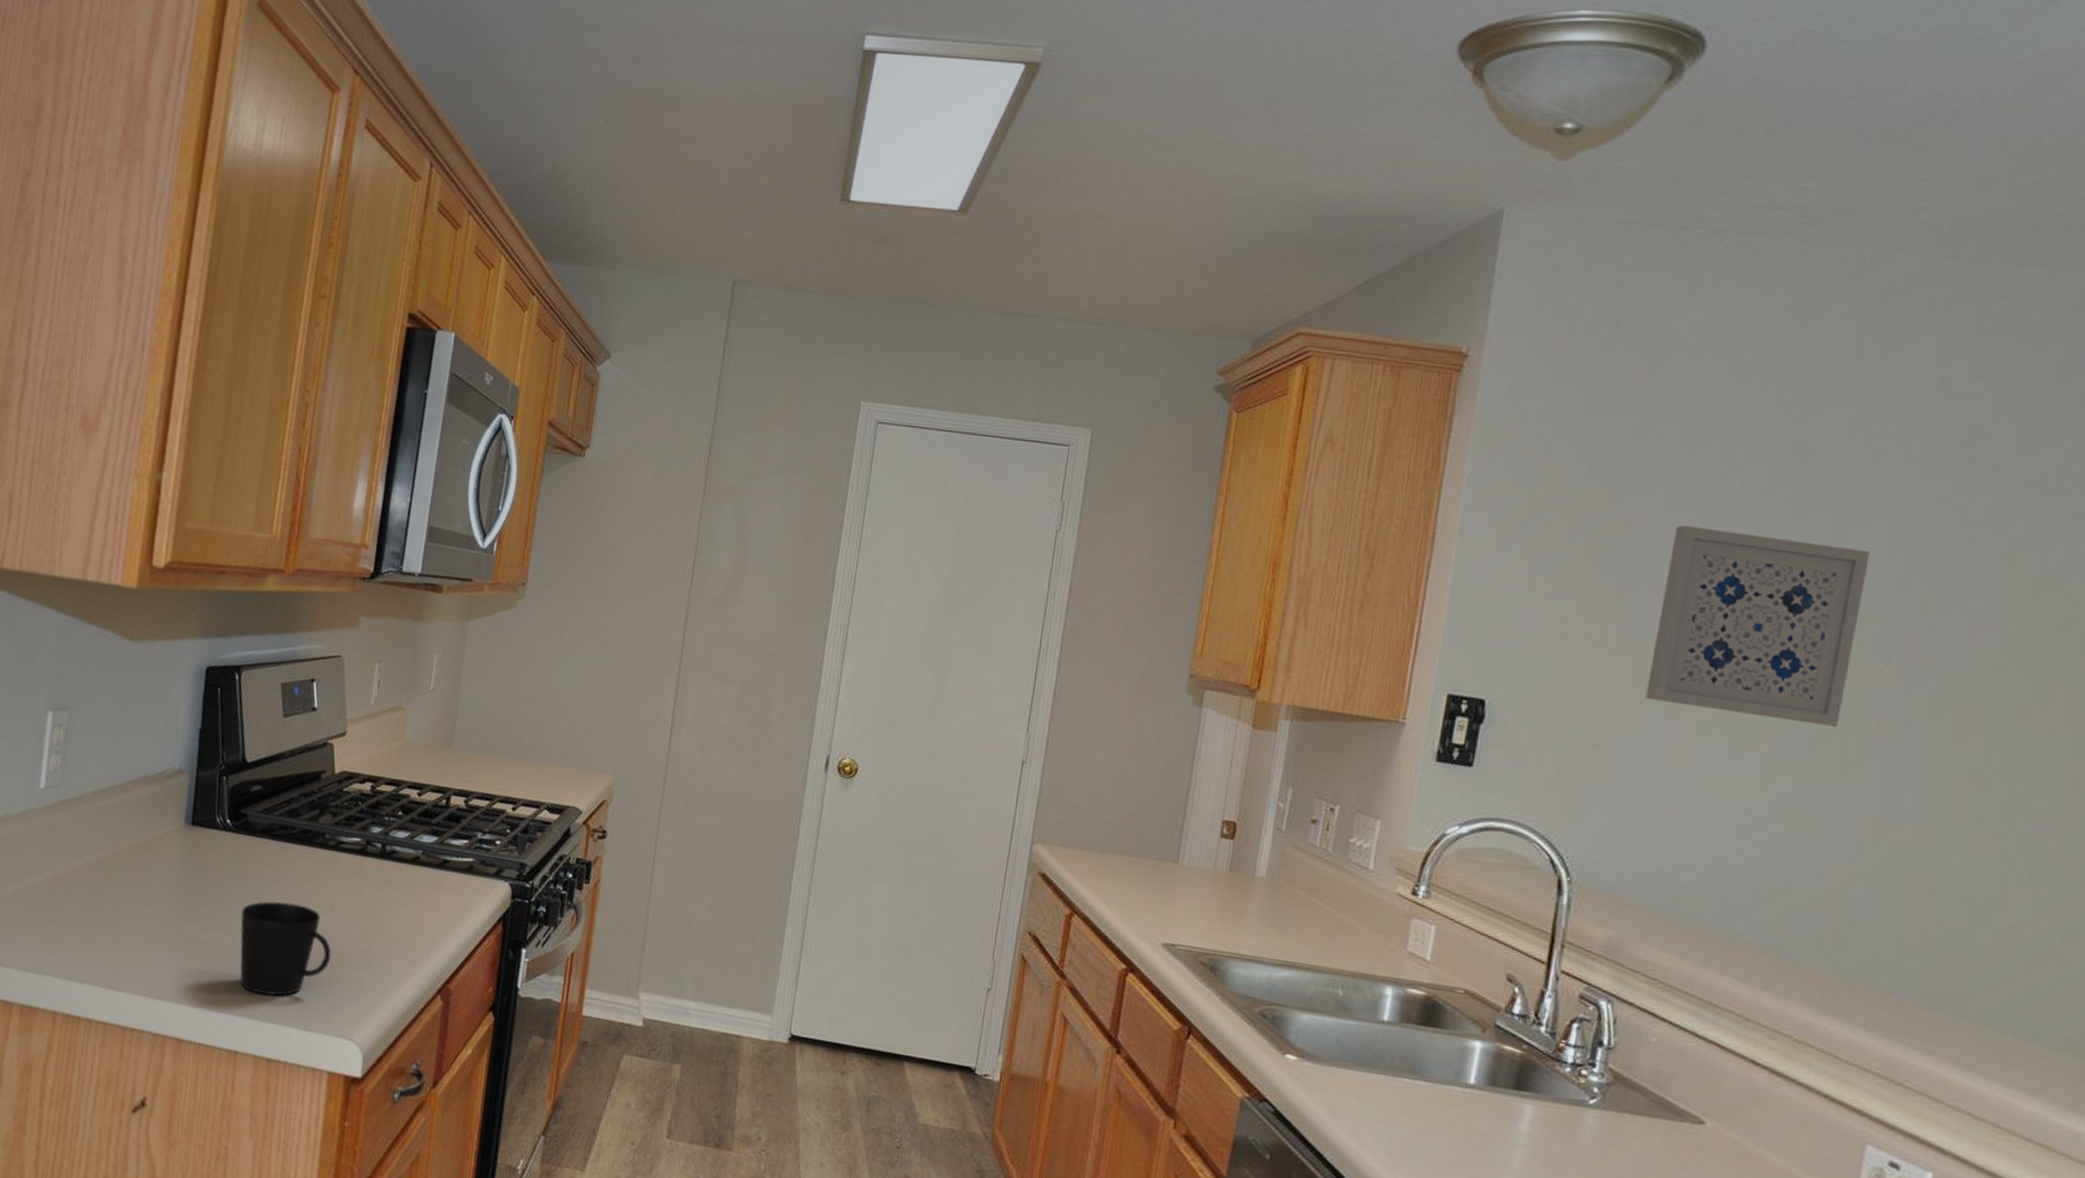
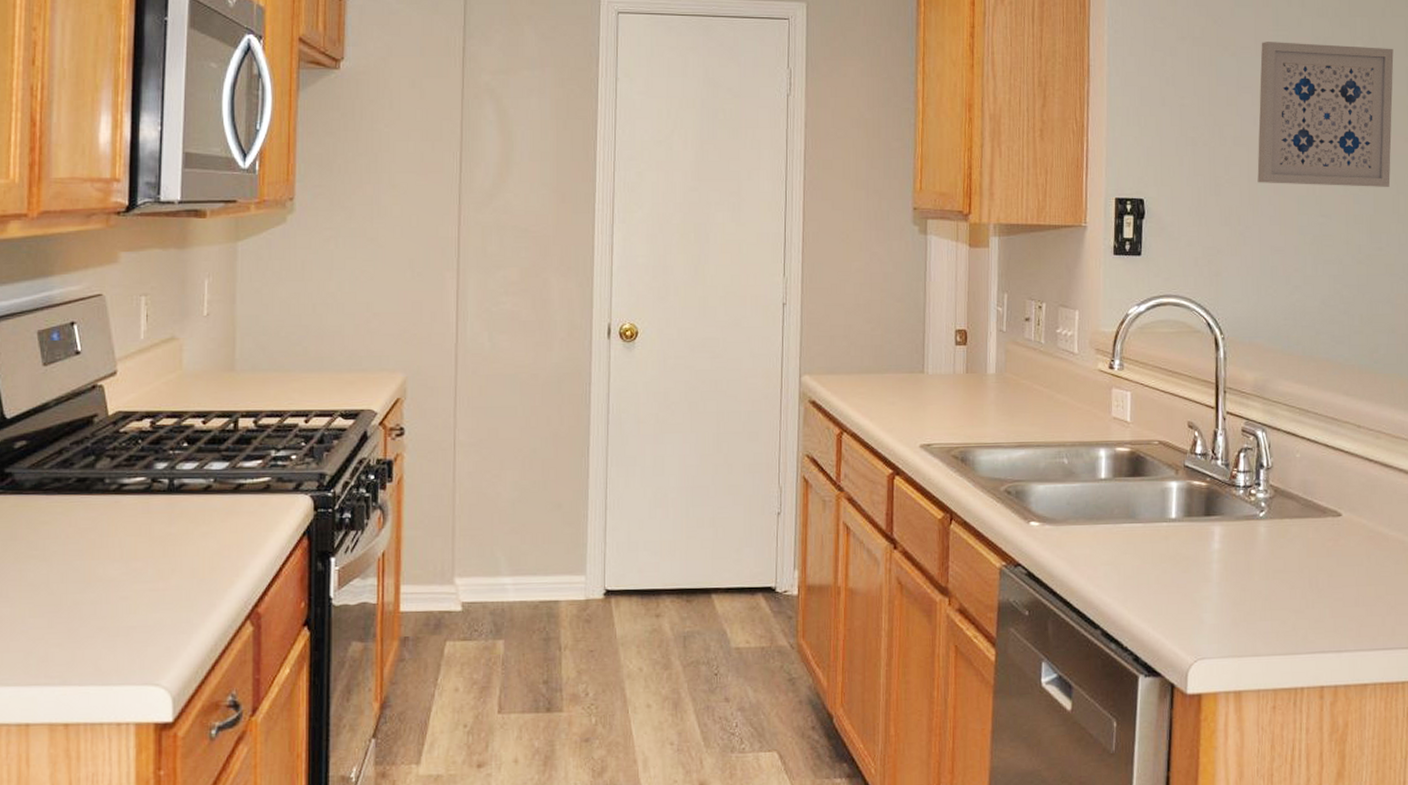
cup: present [240,901,332,996] -> none [17,556,125,658]

